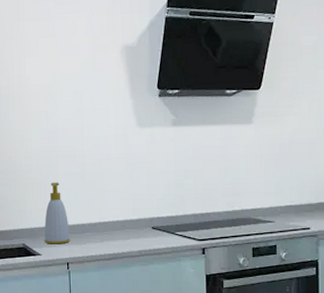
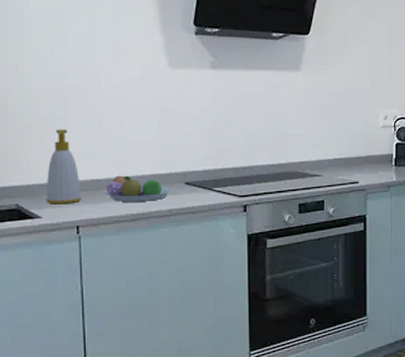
fruit bowl: none [88,221,141,243] -> present [105,175,172,202]

